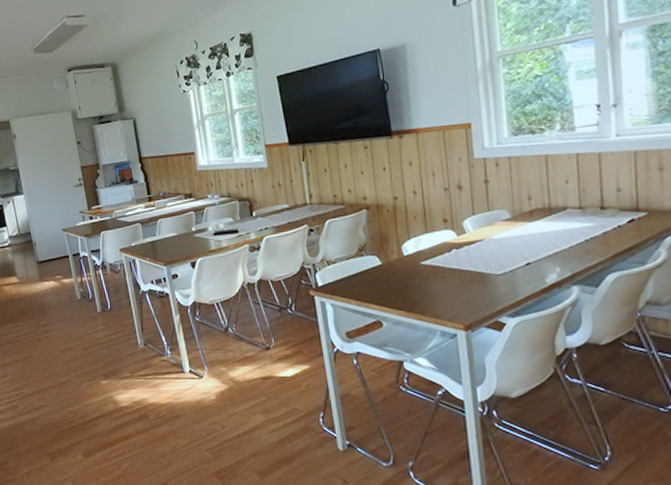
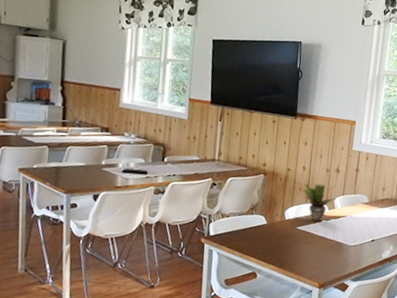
potted plant: none [416,204,468,252] -> present [300,183,338,221]

